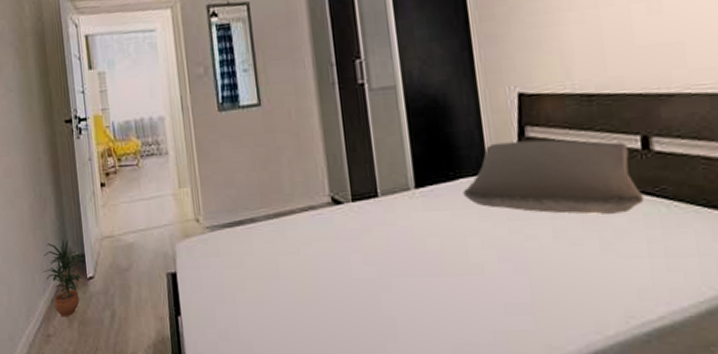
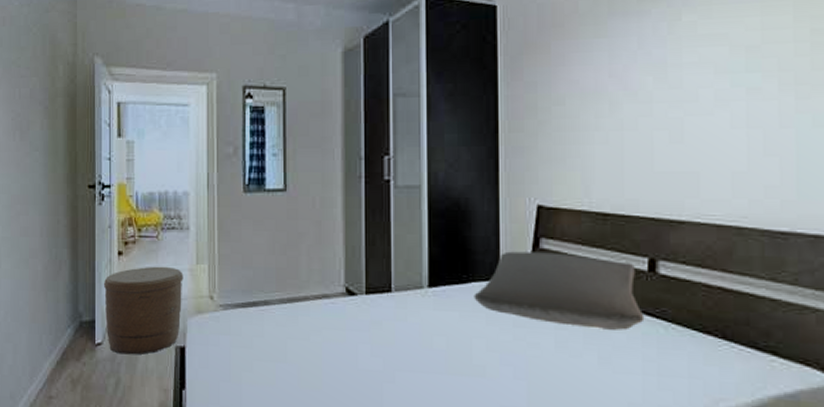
potted plant: present [43,238,86,317] -> none [52,303,95,381]
basket: none [89,193,169,286] -> present [103,266,183,355]

